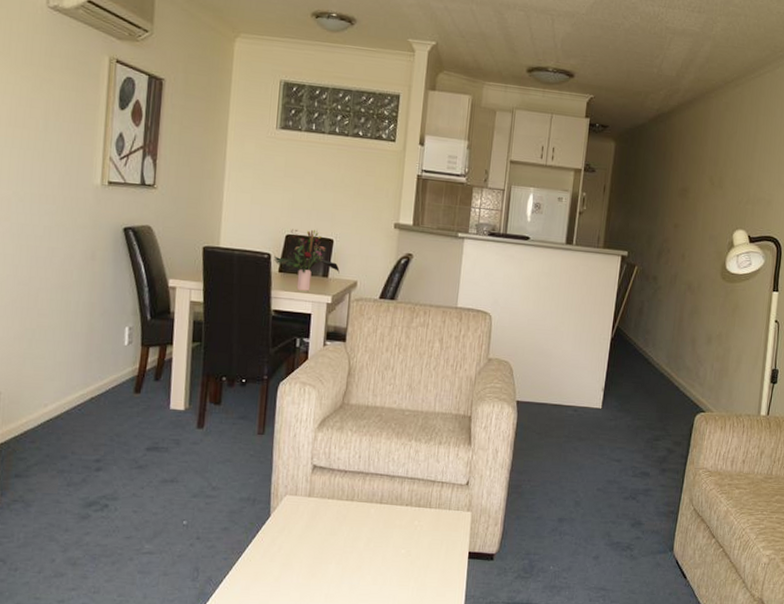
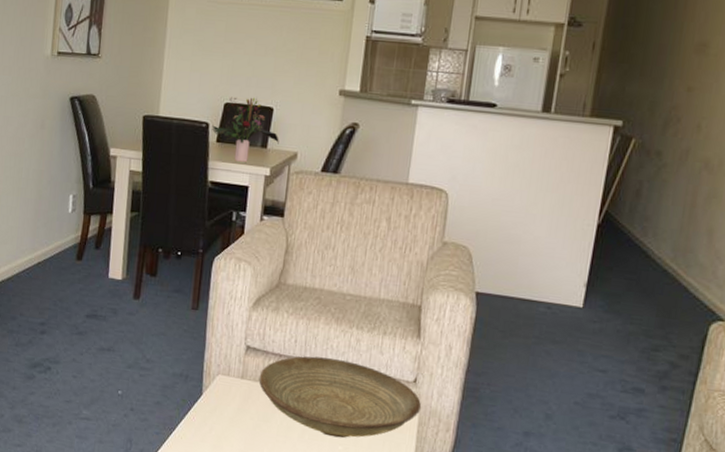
decorative bowl: none [325,469,474,542] -> present [258,356,422,438]

